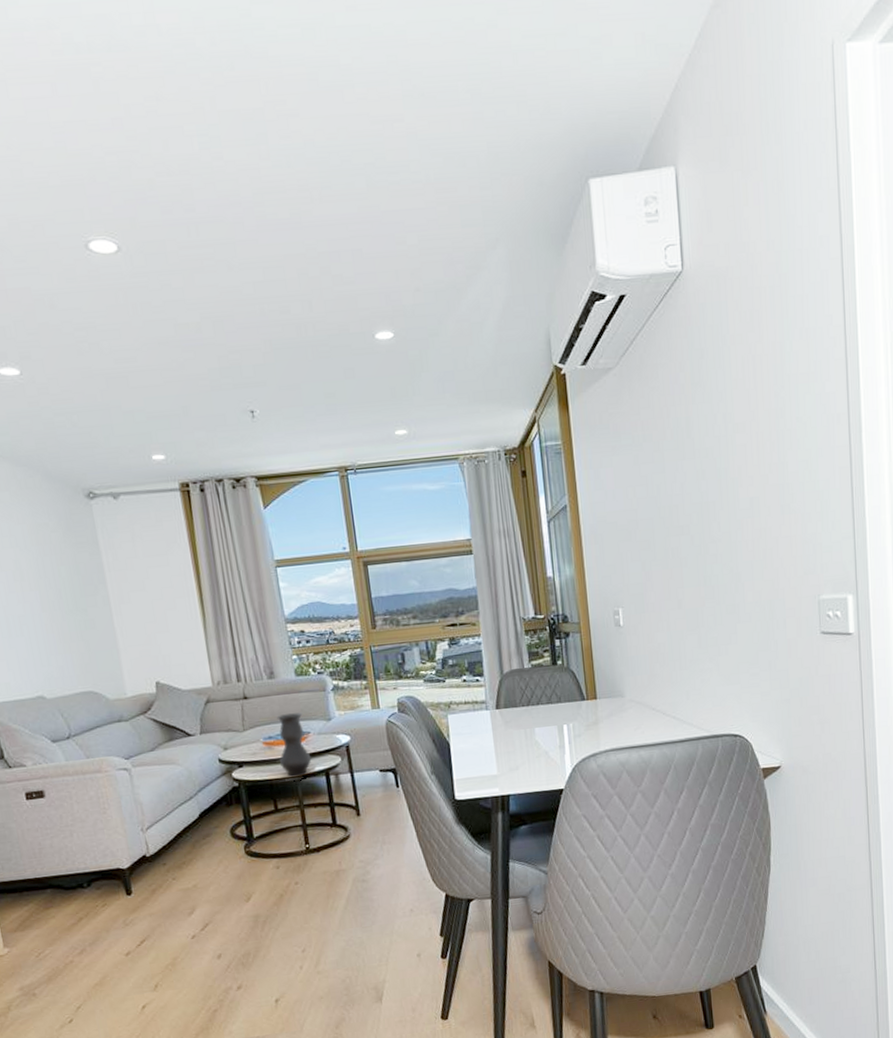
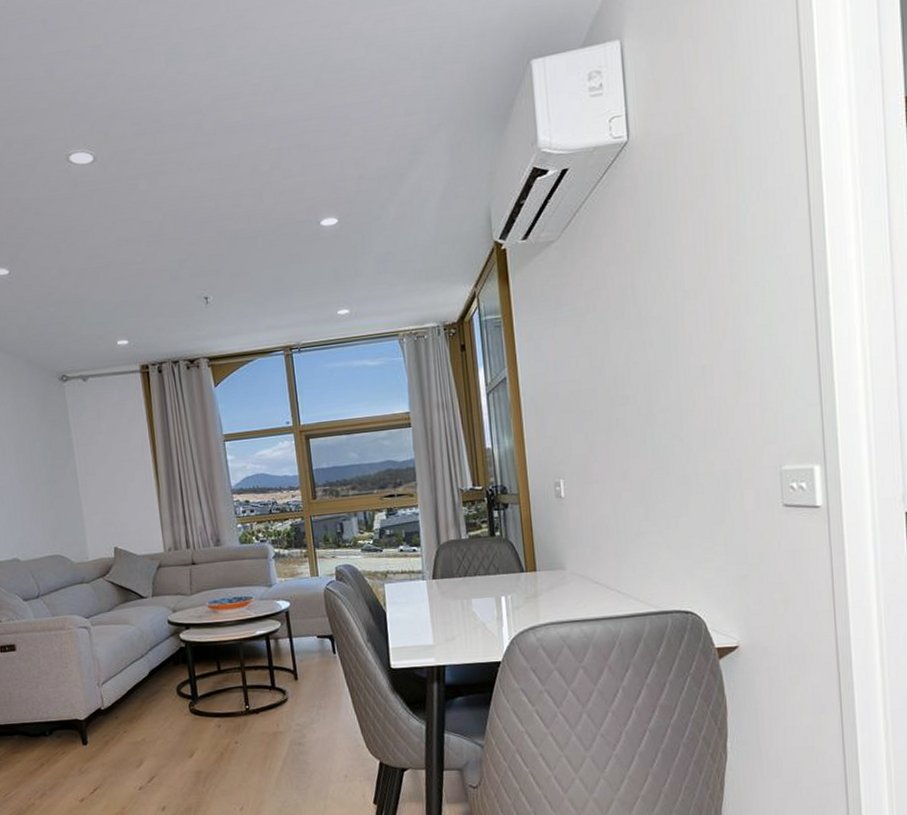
vase: present [275,712,312,776] -> none [220,578,253,639]

